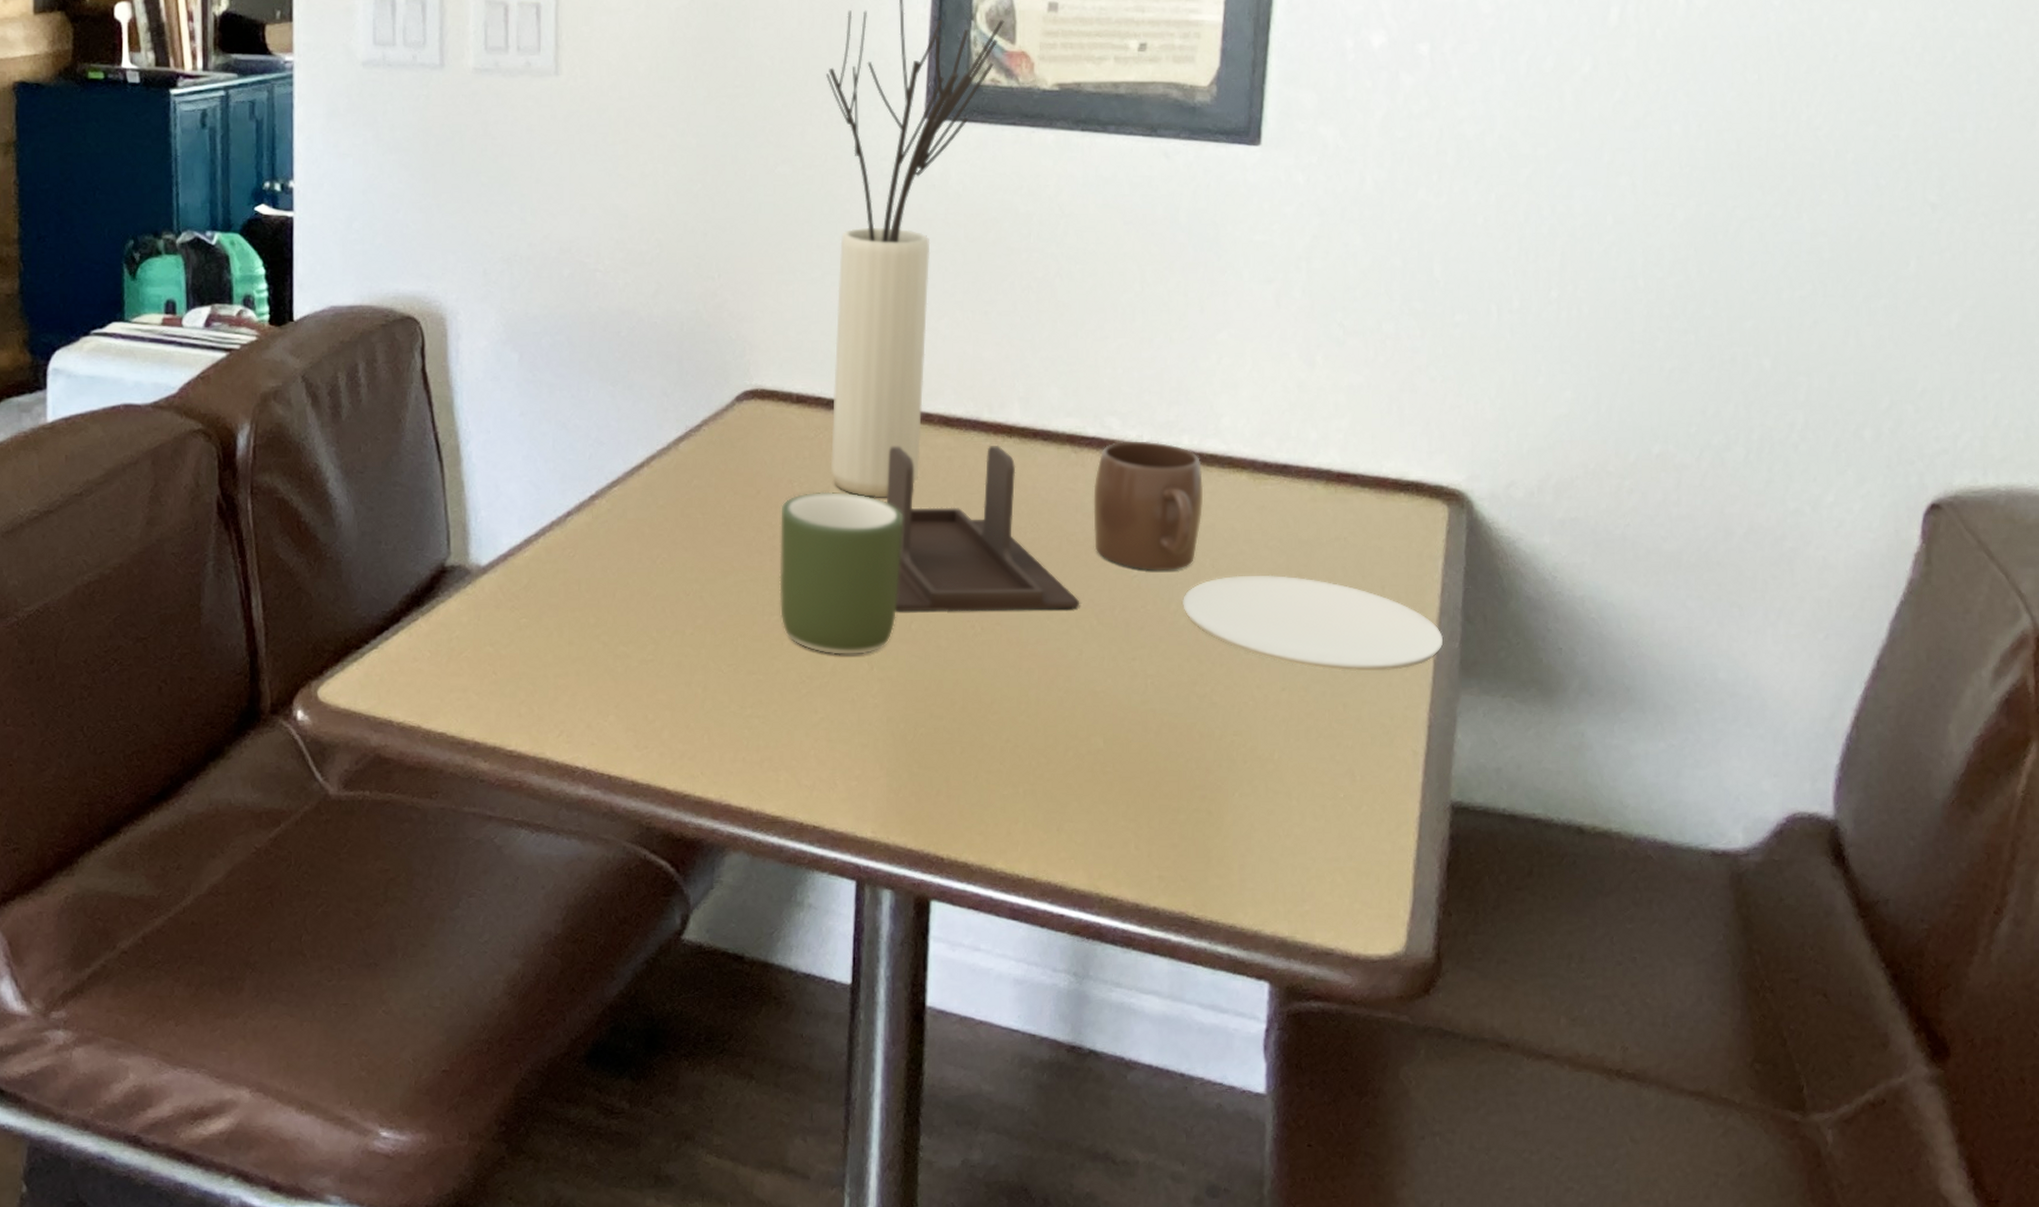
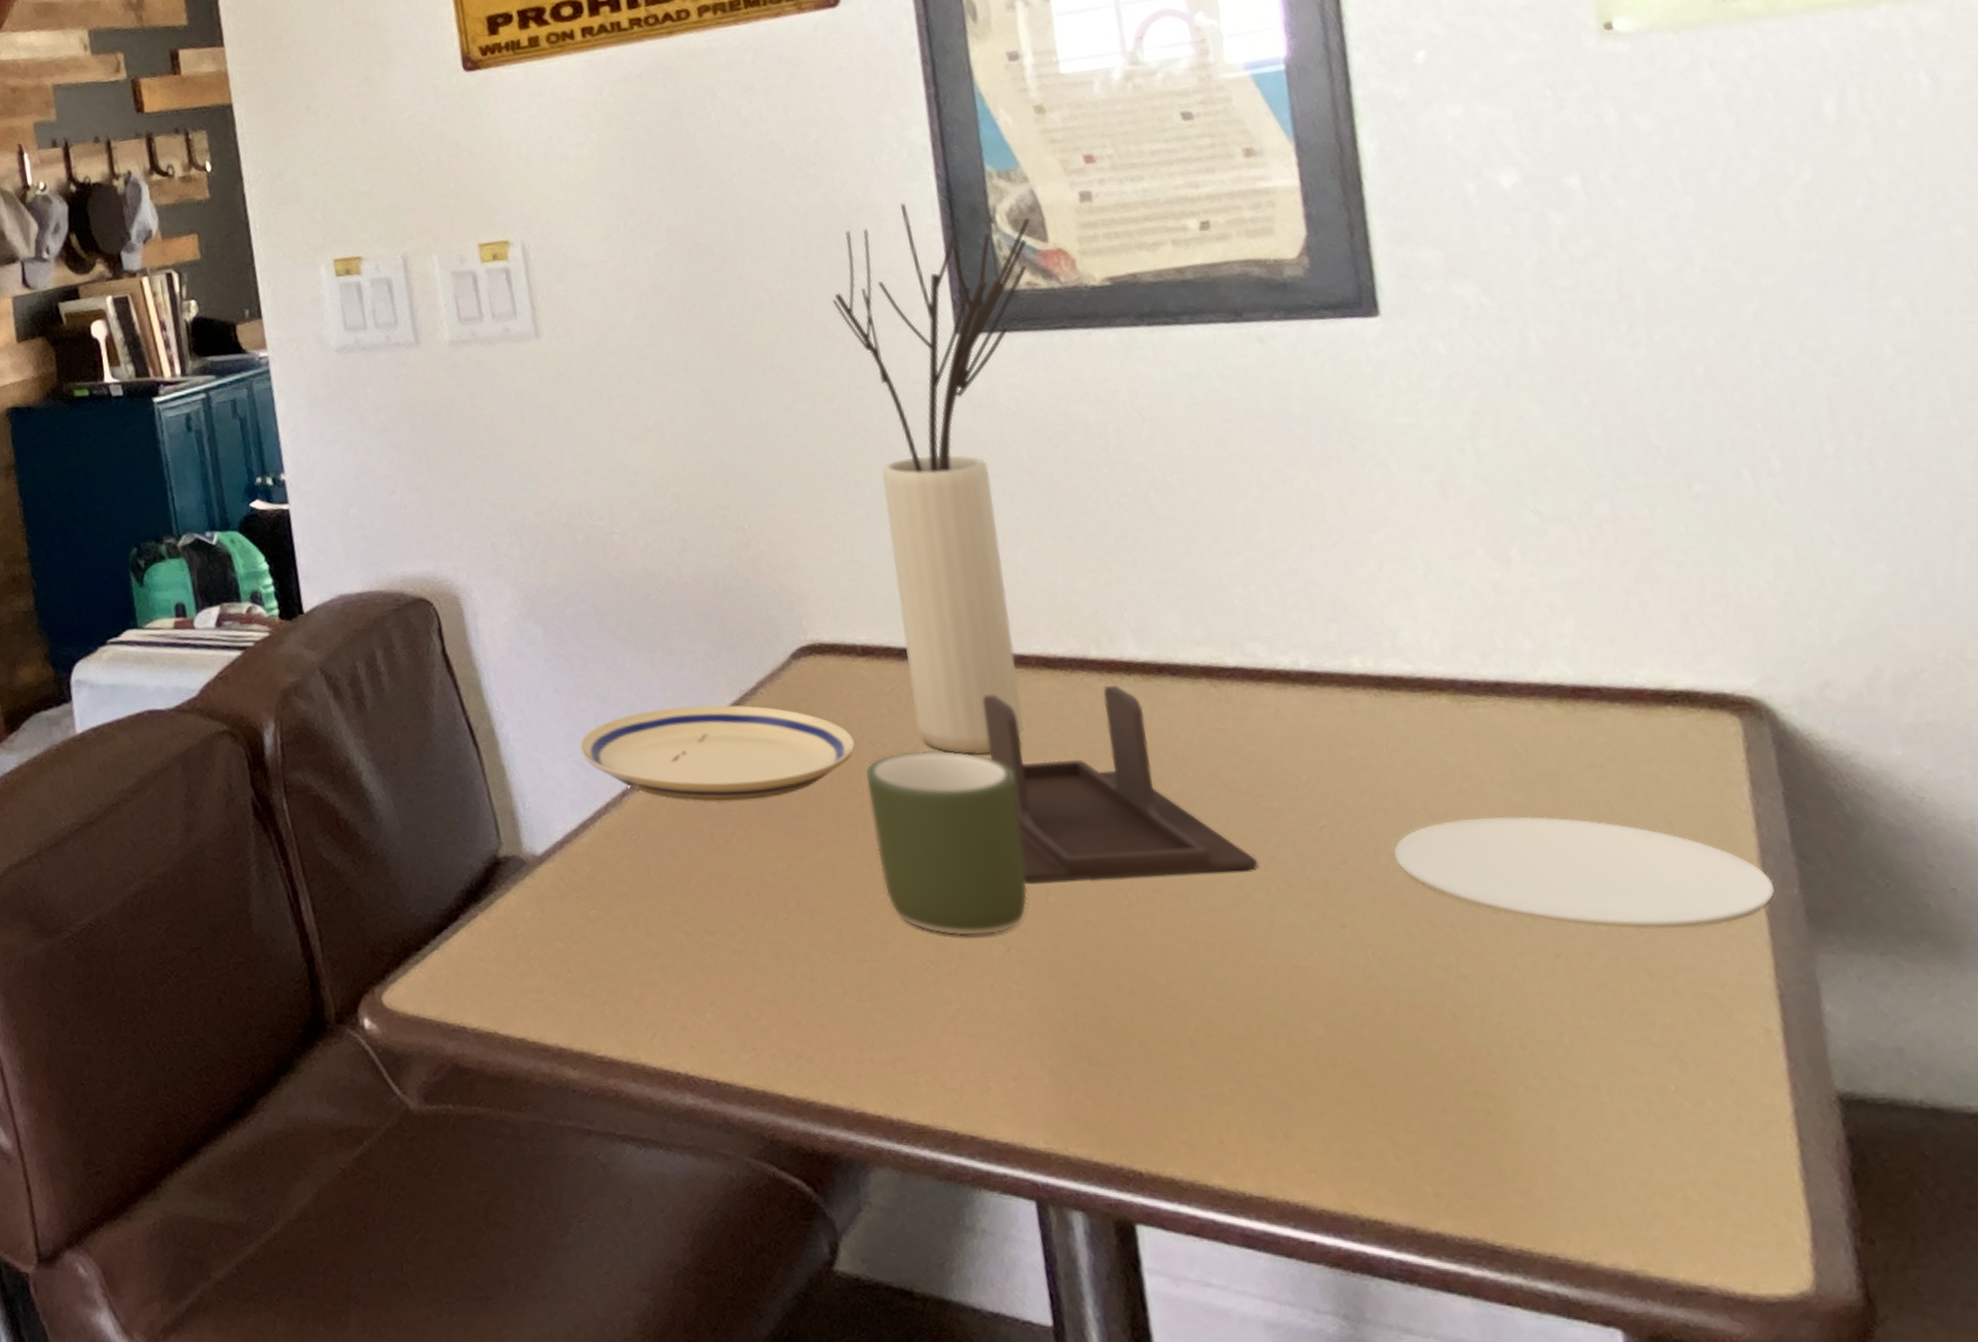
plate: none [536,437,776,526] -> present [579,705,855,801]
mug: present [1093,441,1204,570] -> none [1246,666,1400,819]

